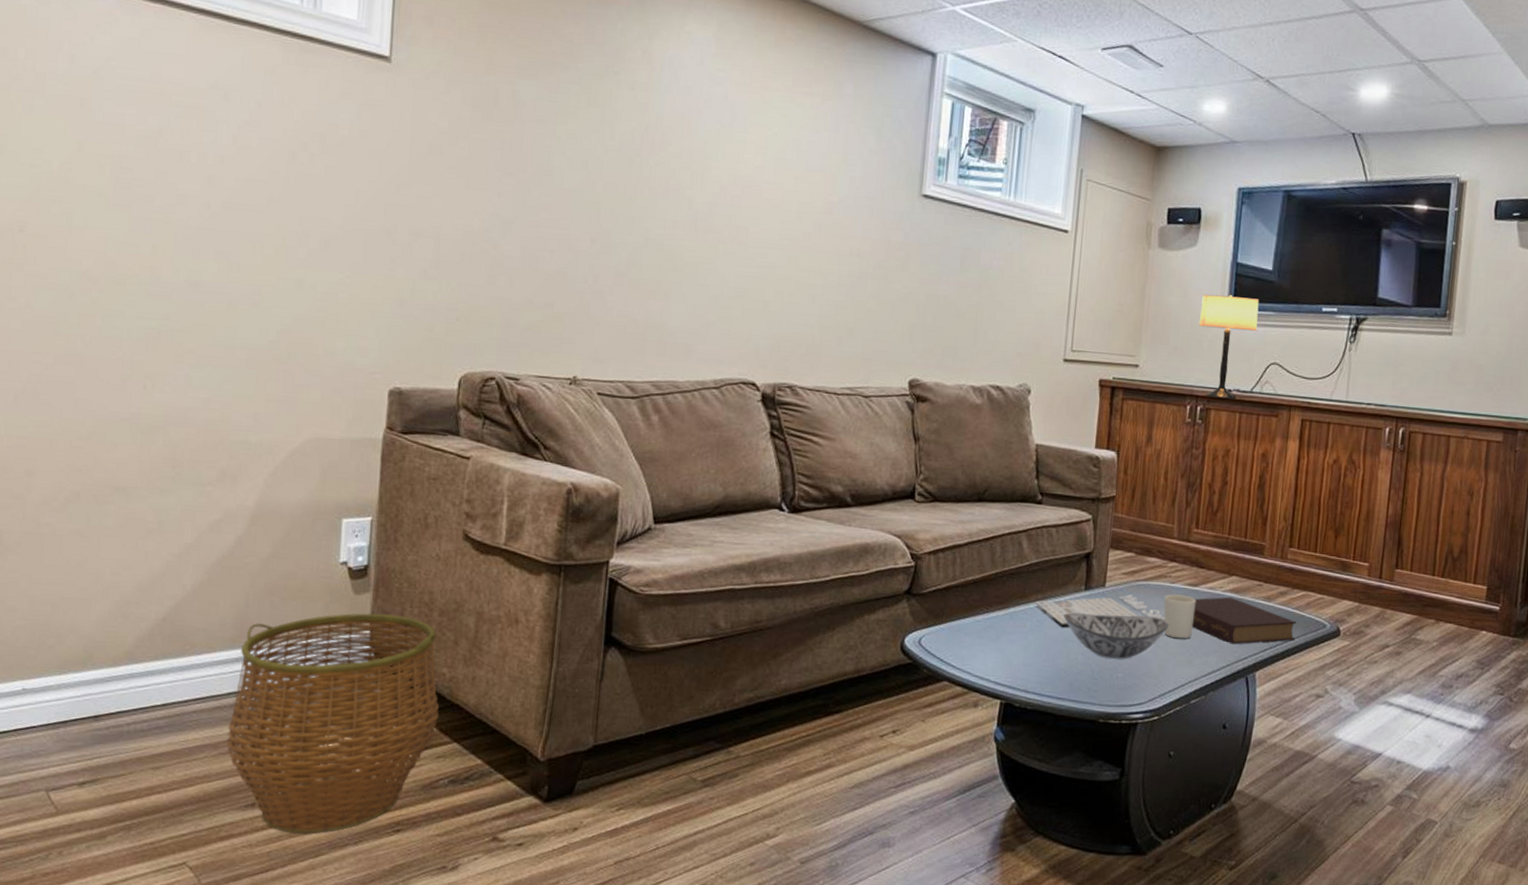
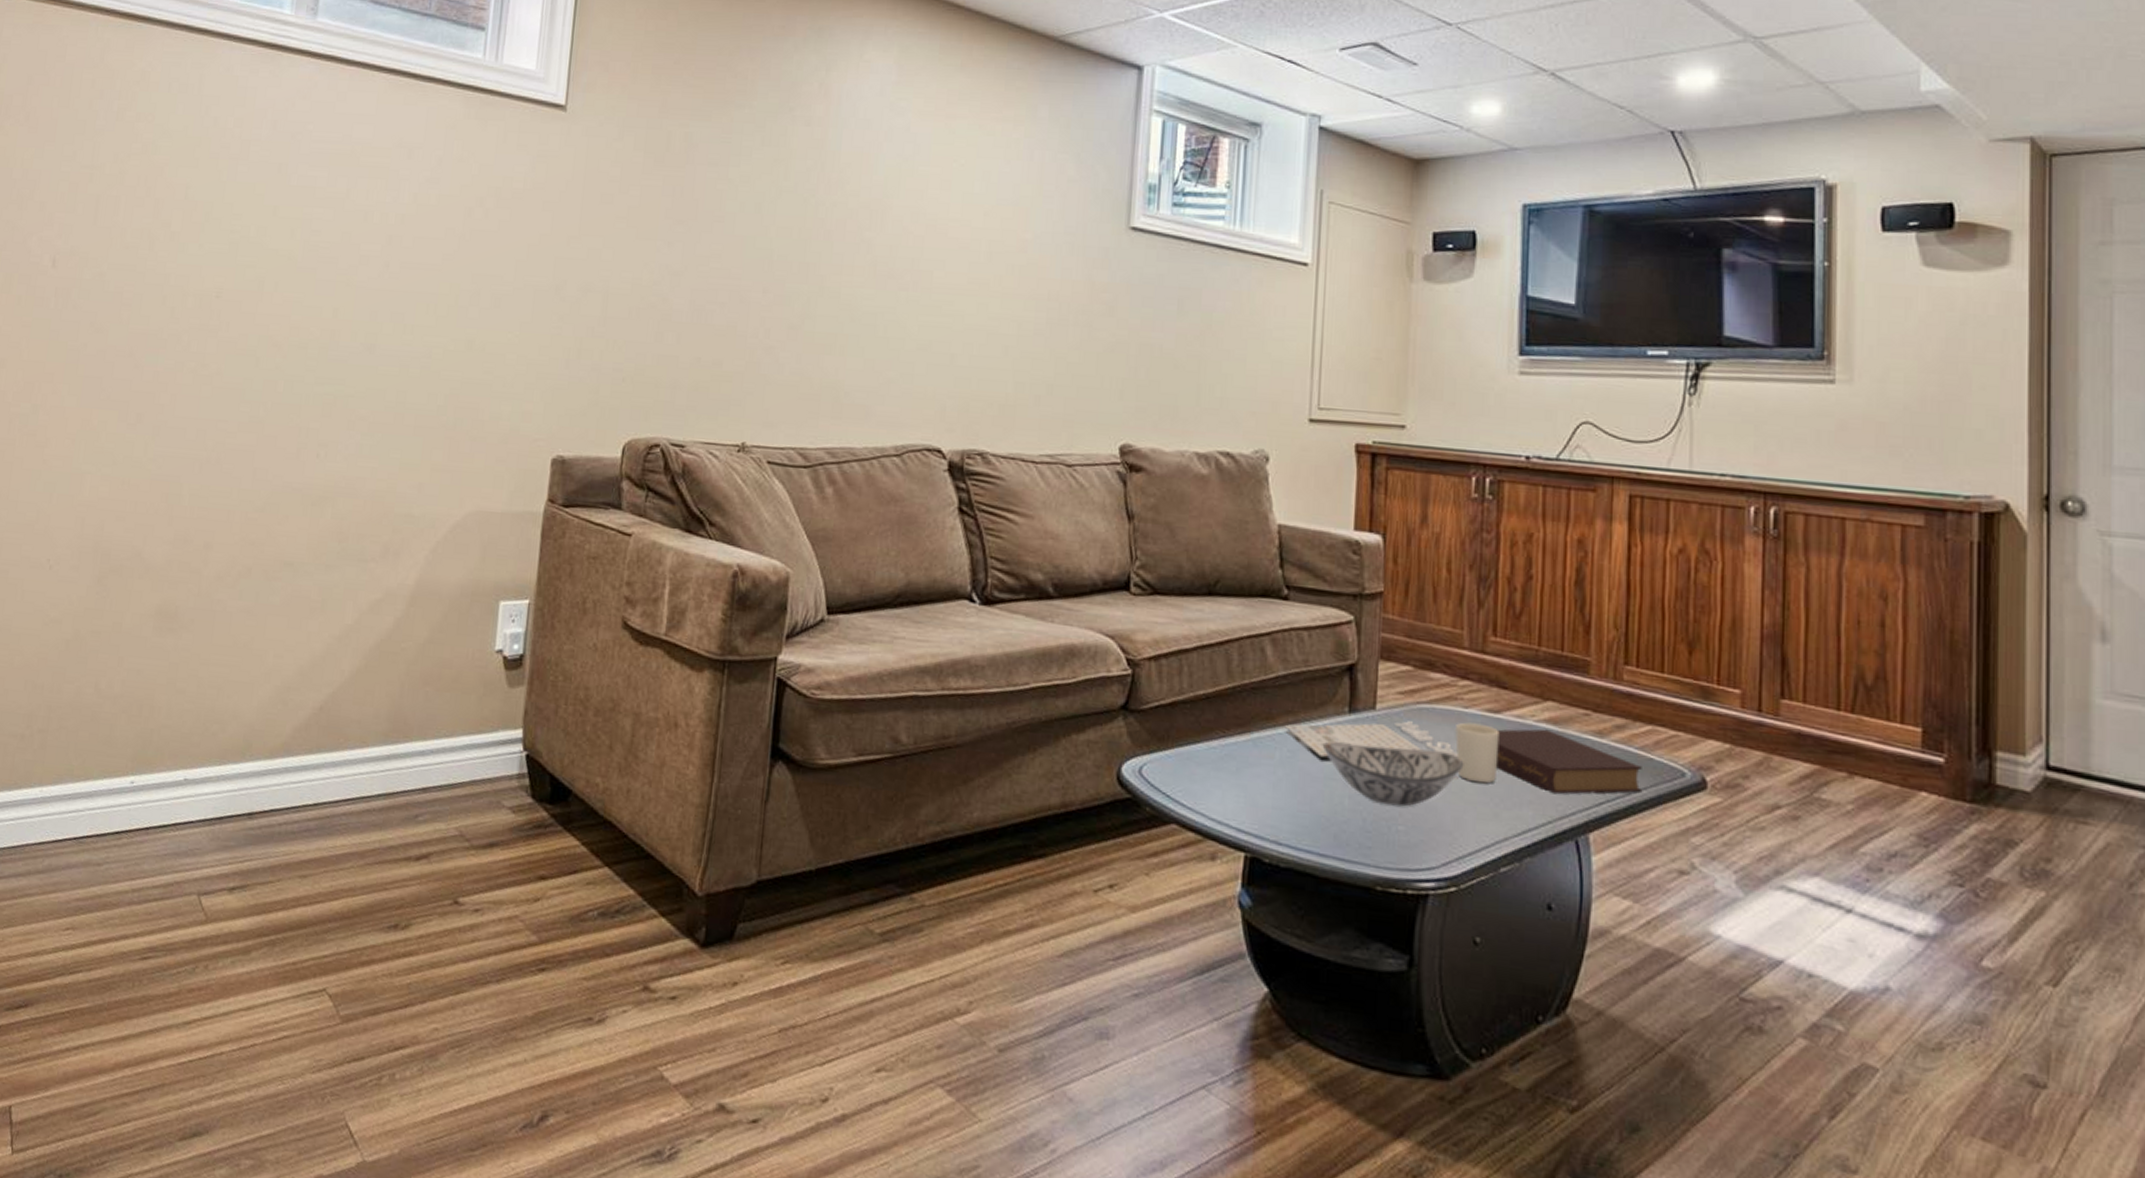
basket: present [226,612,439,833] -> none [373,709,591,966]
table lamp: present [1198,294,1260,400] -> none [1481,336,1561,470]

